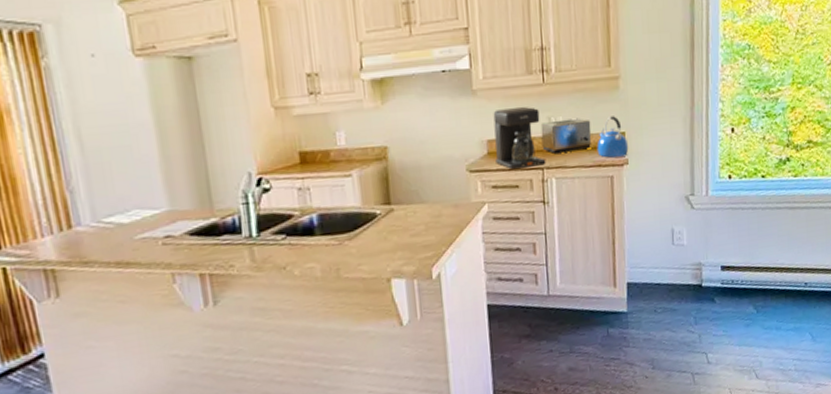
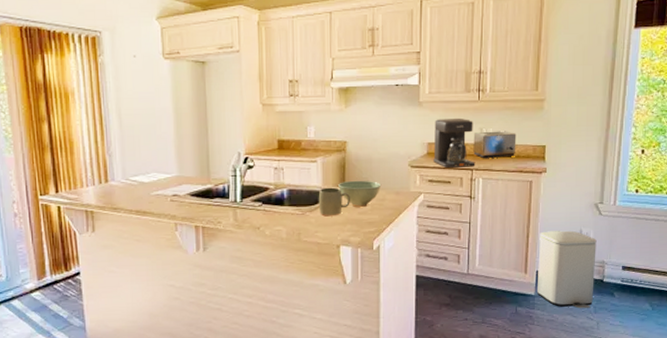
mug: none [357,206,399,244] -> present [318,187,350,217]
bowl: none [382,193,436,229] -> present [338,180,382,208]
kettle: present [597,116,629,158] -> none [520,131,548,166]
pedal bin: none [627,230,693,322] -> present [537,230,597,309]

